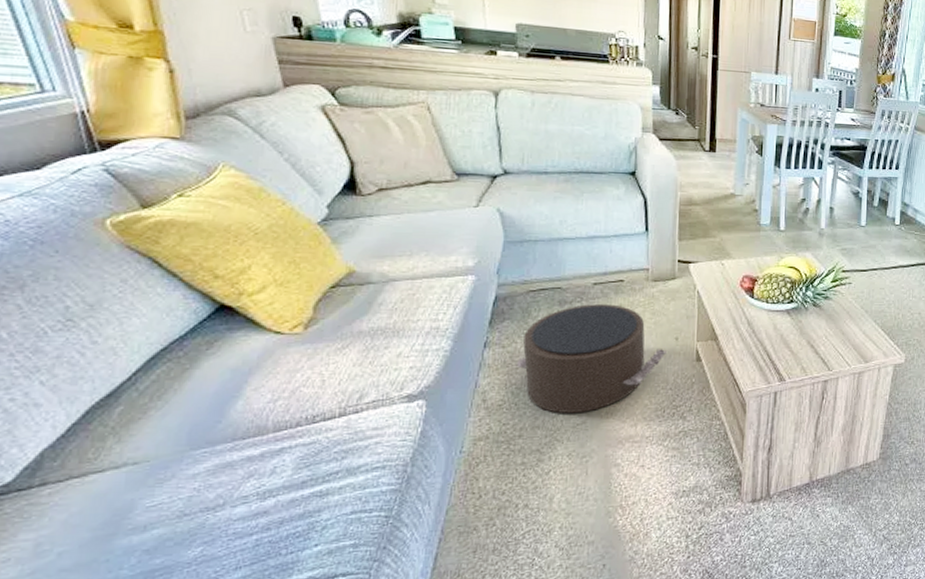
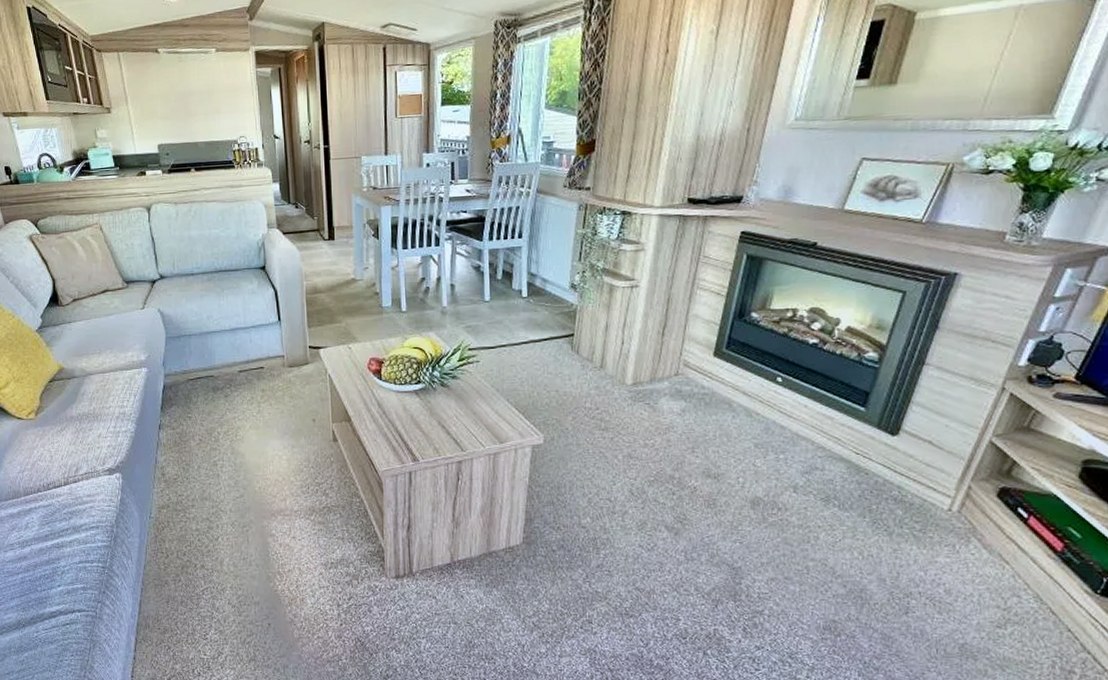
pouf: present [516,304,668,414] -> none [184,389,307,488]

